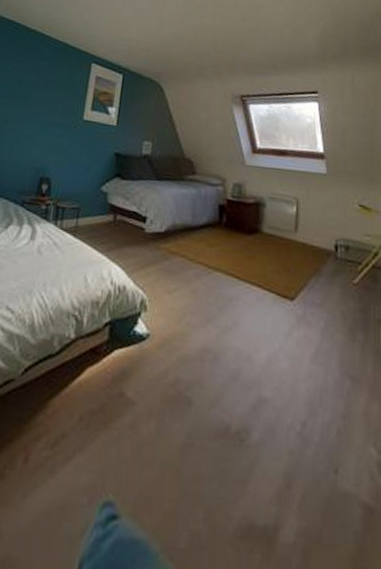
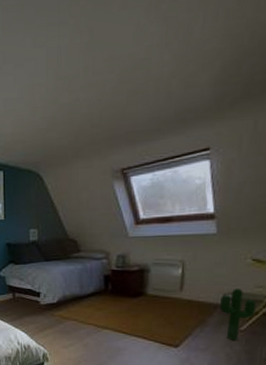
decorative plant: none [332,235,366,295] -> present [219,289,257,340]

